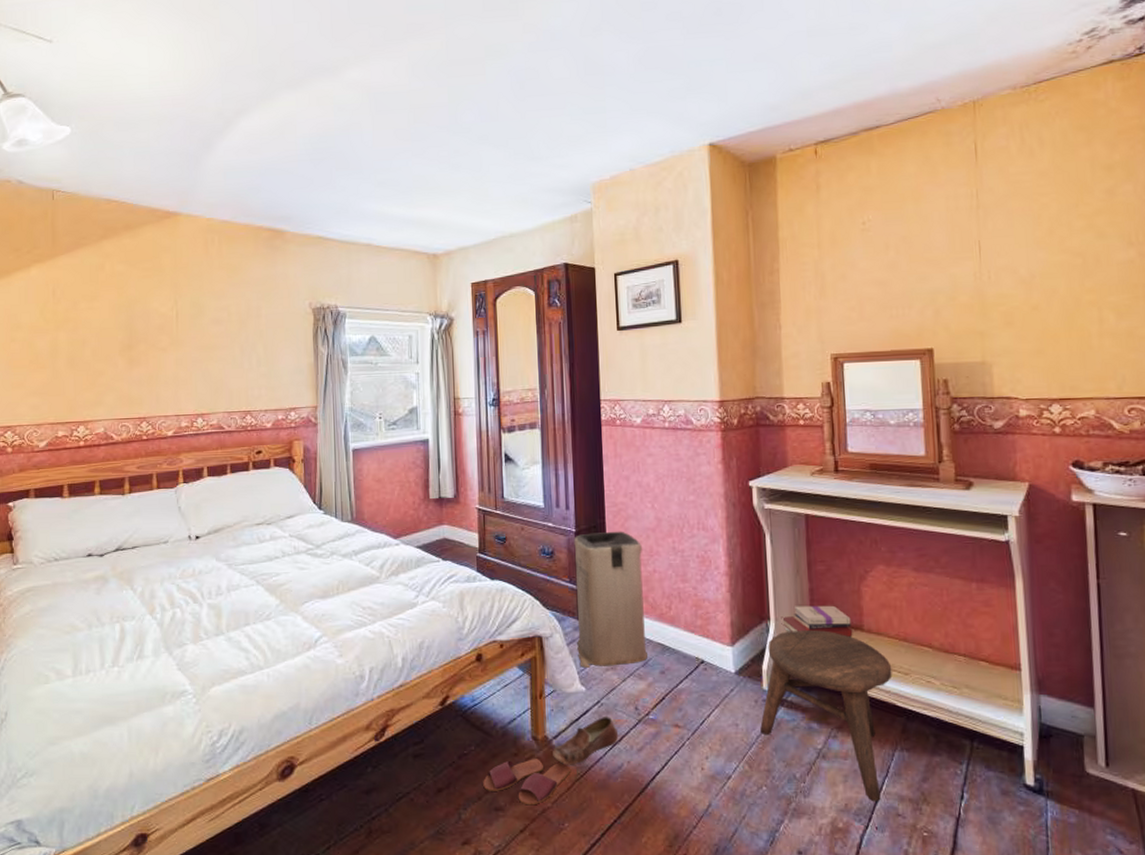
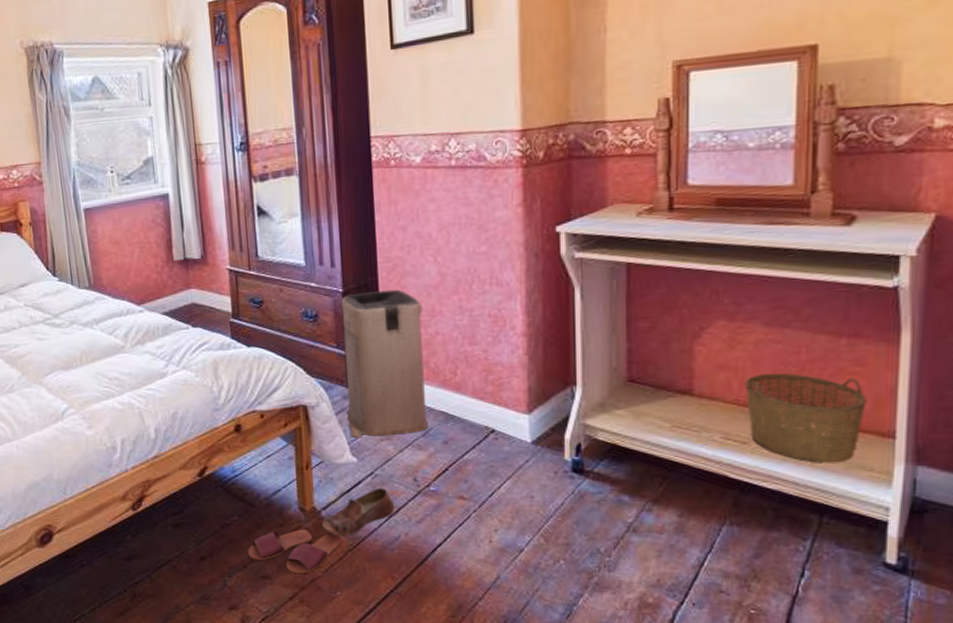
stool: present [760,630,892,801] -> none [560,396,726,577]
books: present [781,605,853,638] -> none [590,367,680,404]
basket: none [902,612,997,693] -> present [745,373,867,463]

